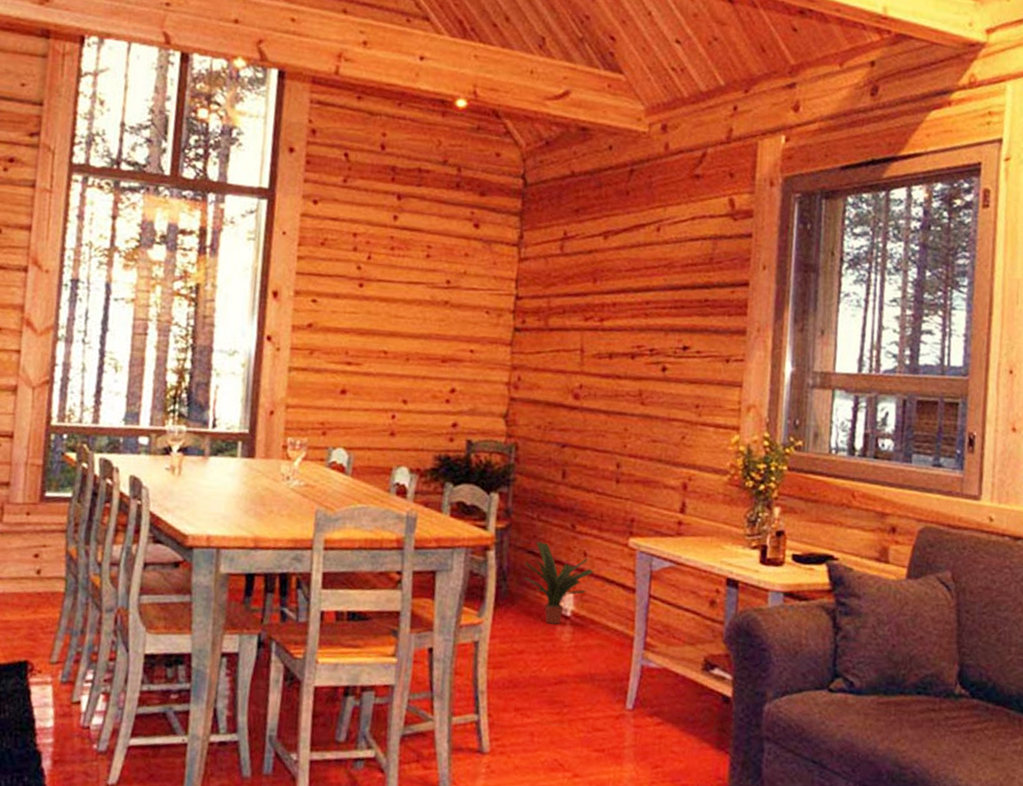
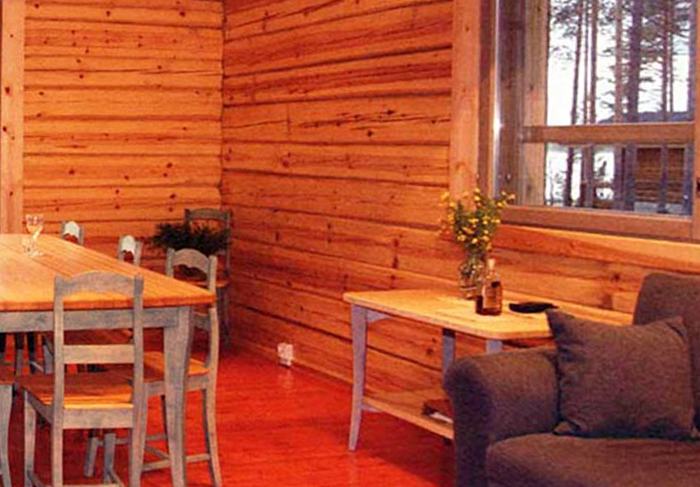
potted plant: present [524,541,594,625] -> none [245,298,311,374]

